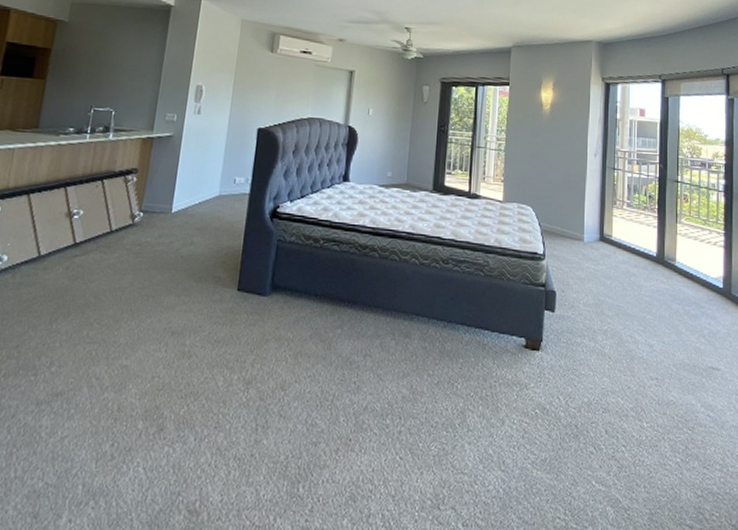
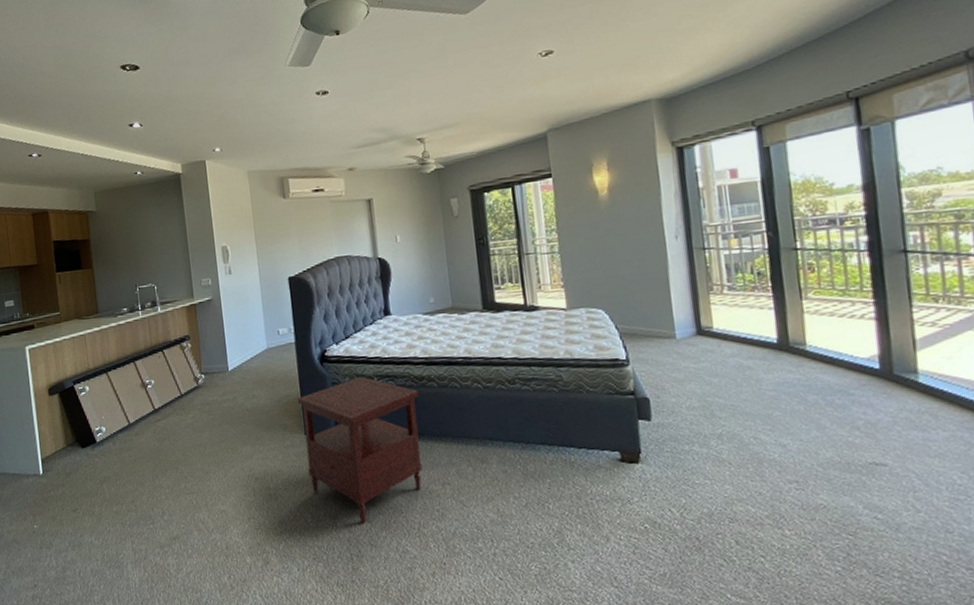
side table: none [230,237,359,392] -> present [297,376,423,524]

